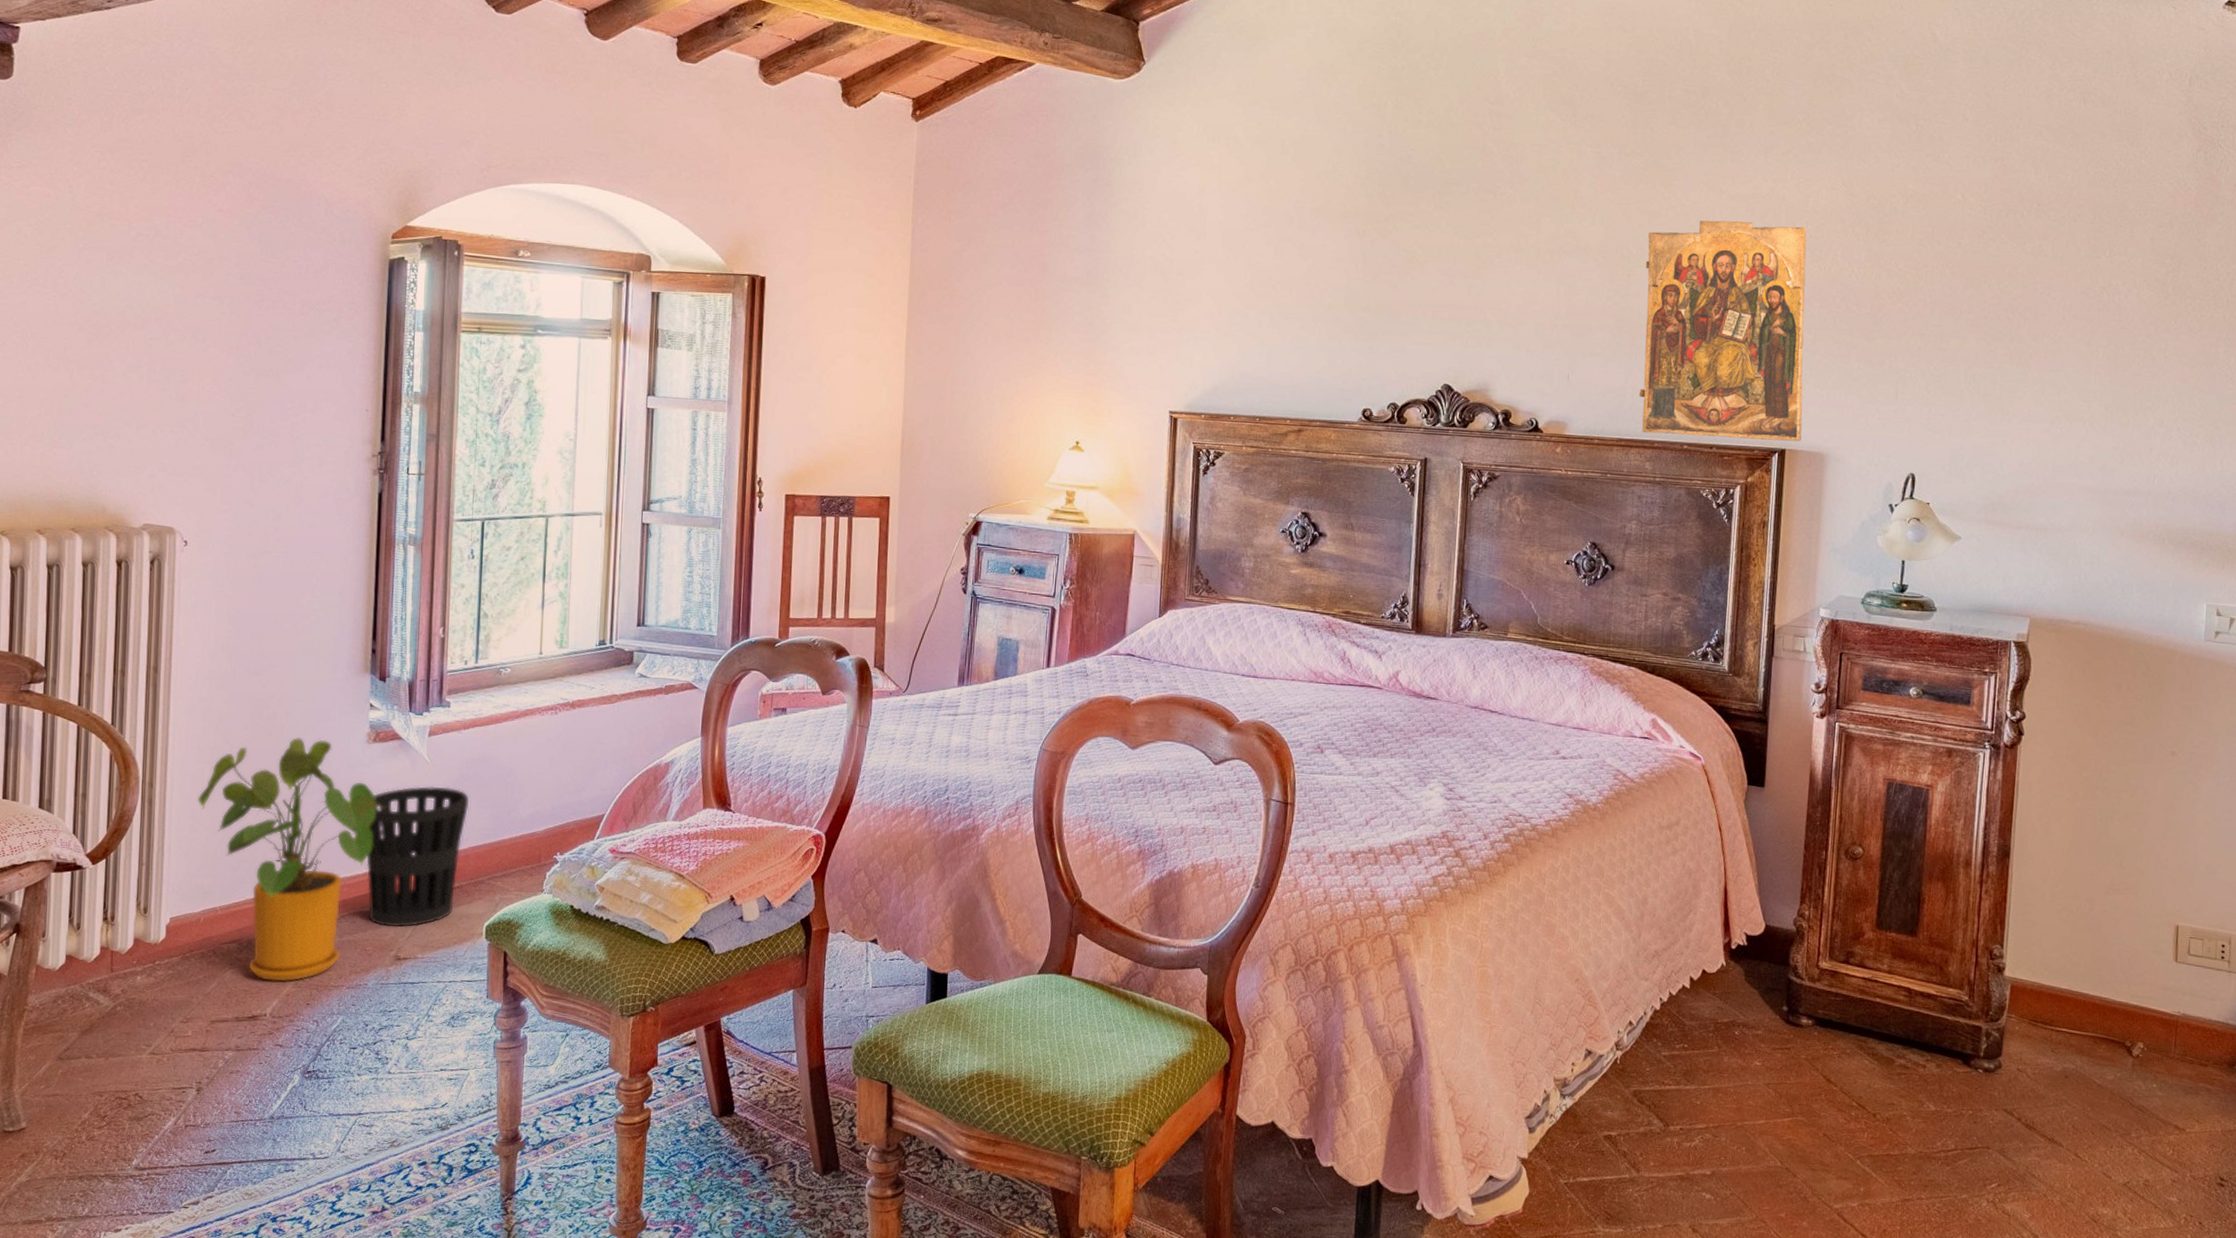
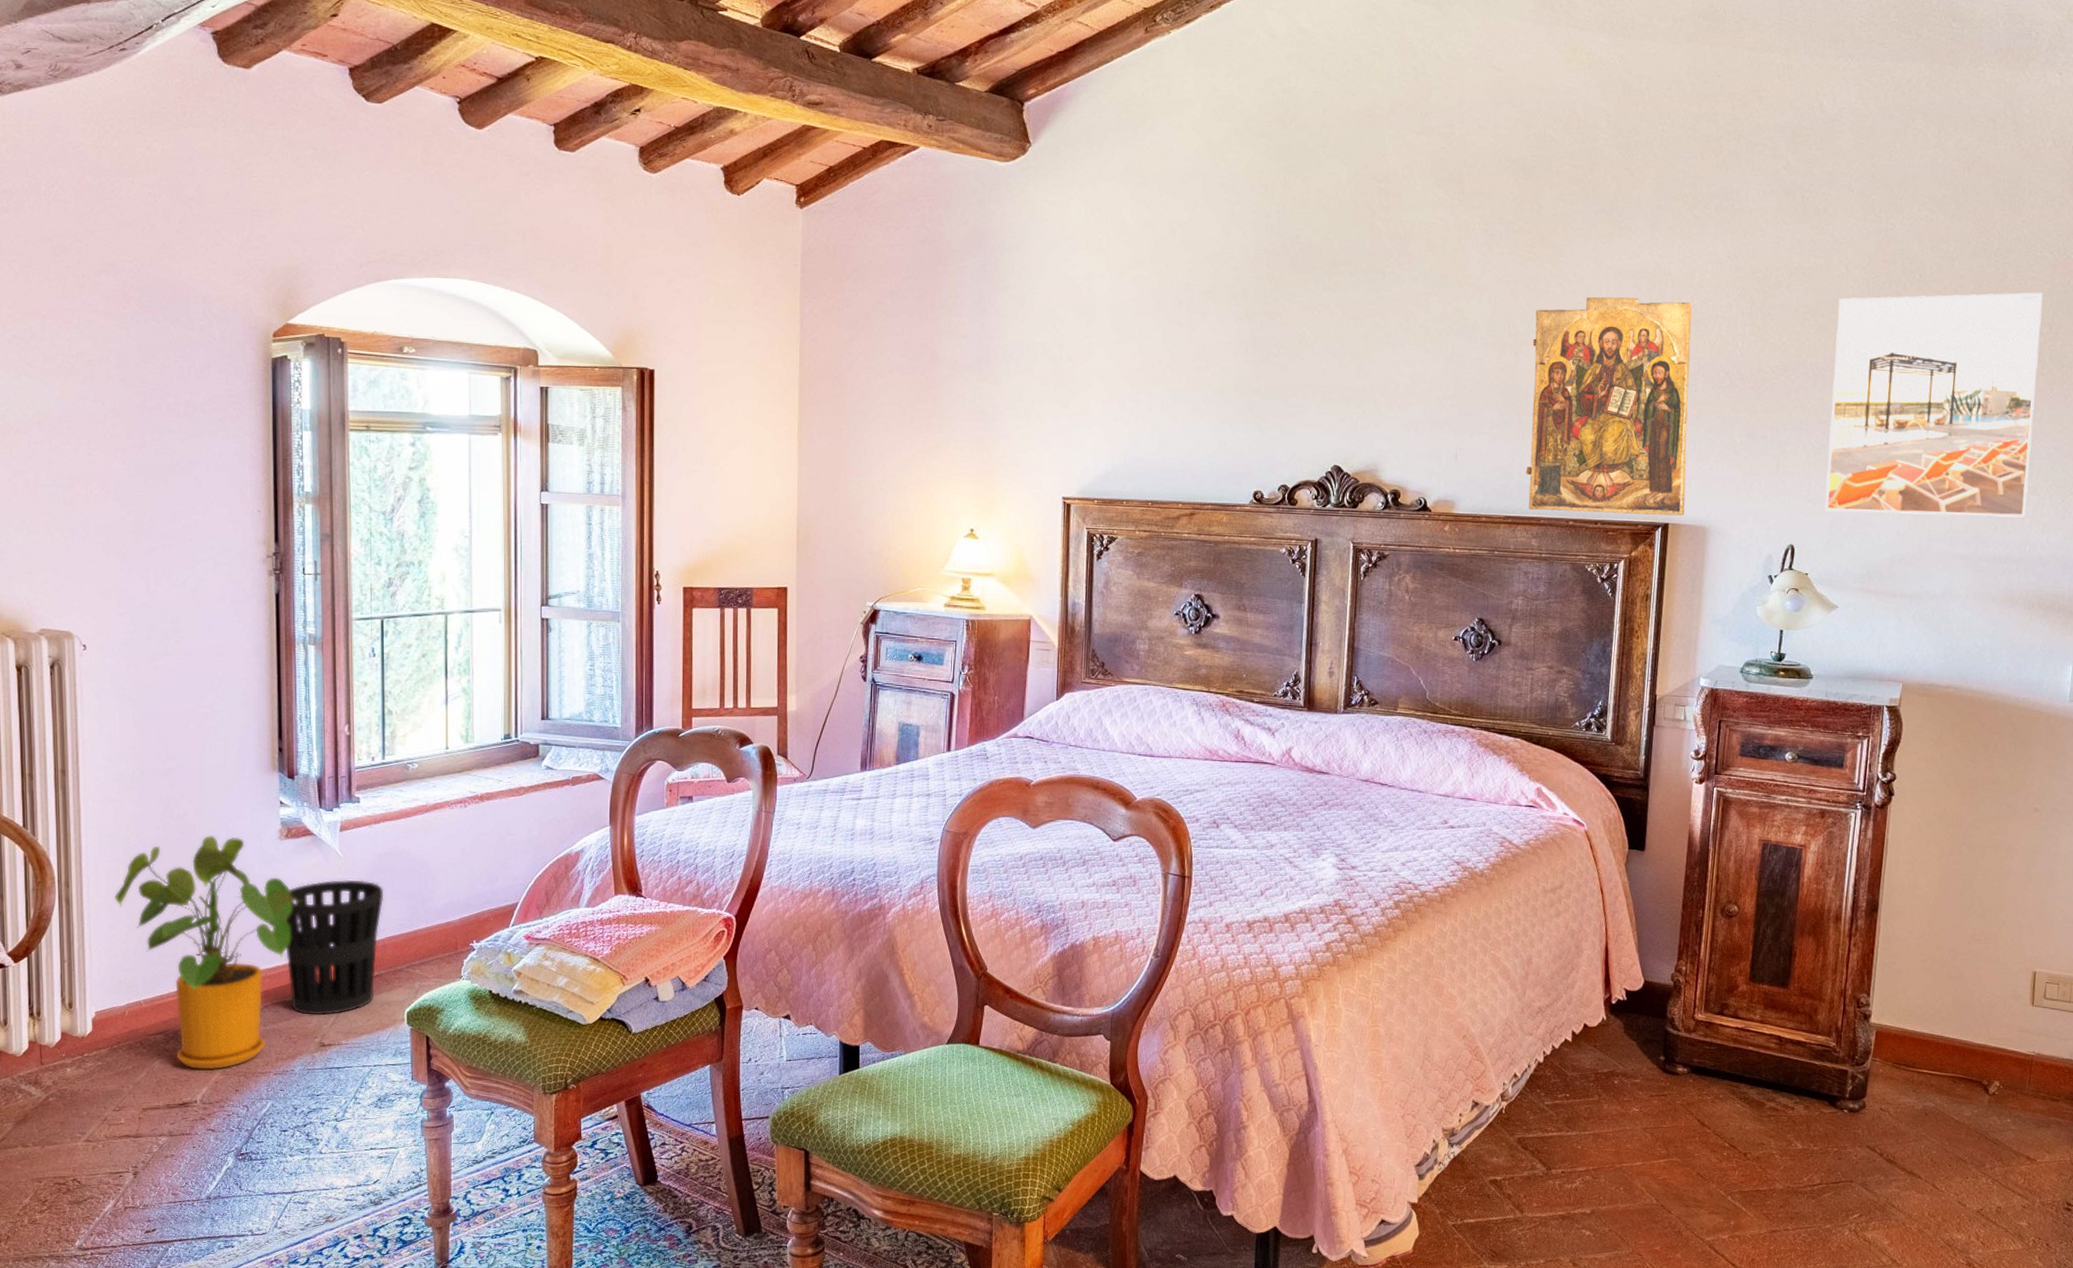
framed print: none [1946,223,2164,450] -> present [1825,292,2043,518]

